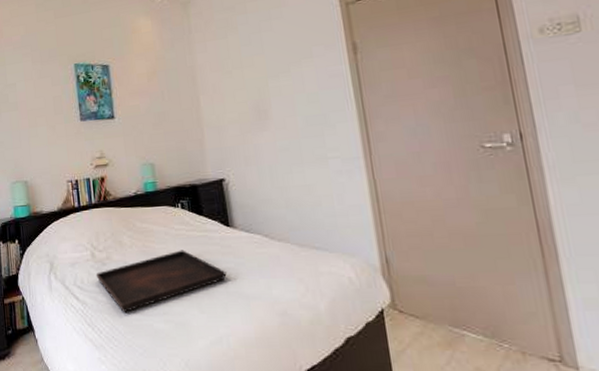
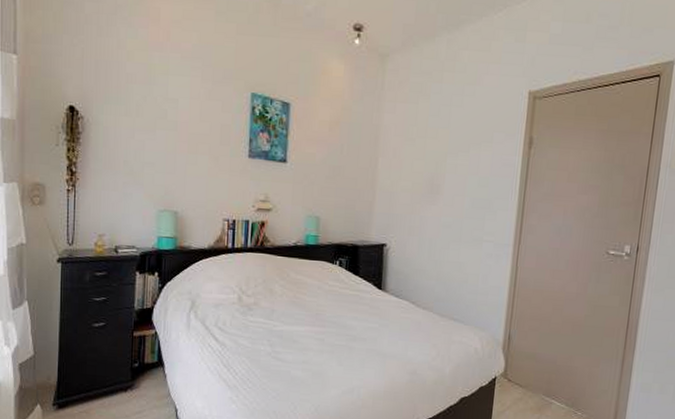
serving tray: present [96,250,227,312] -> none [240,305,370,358]

